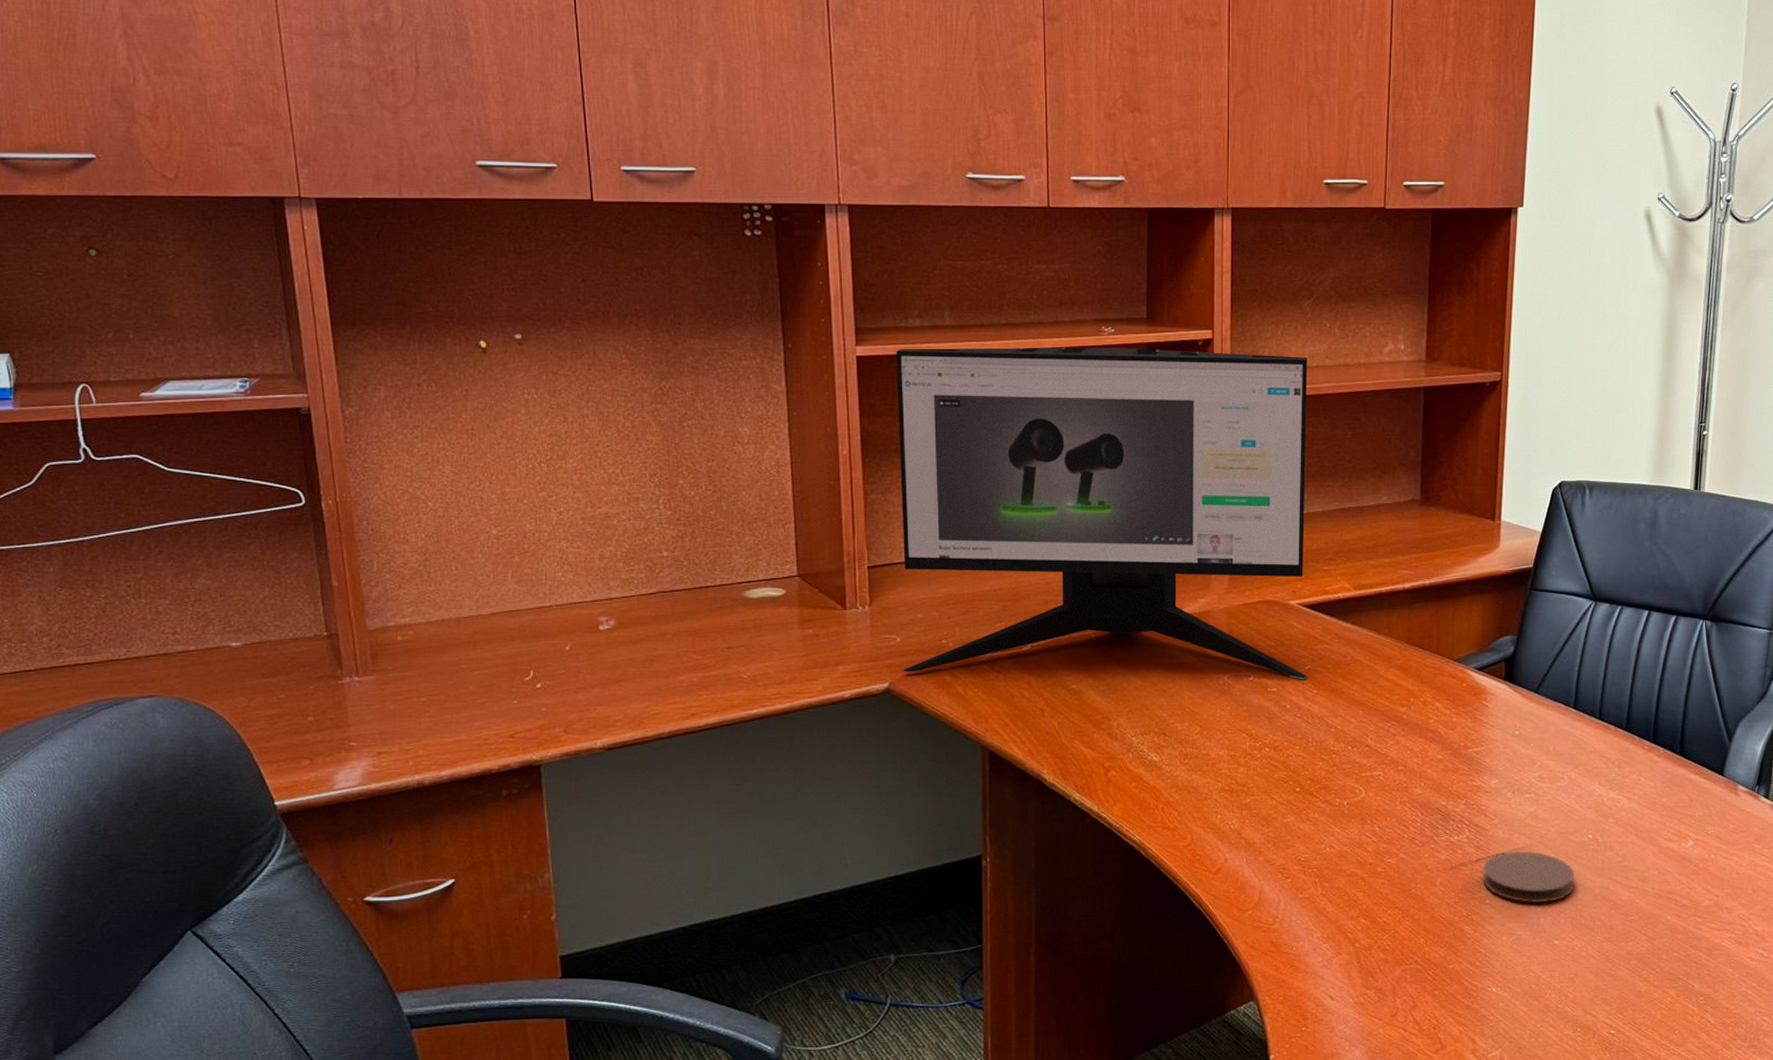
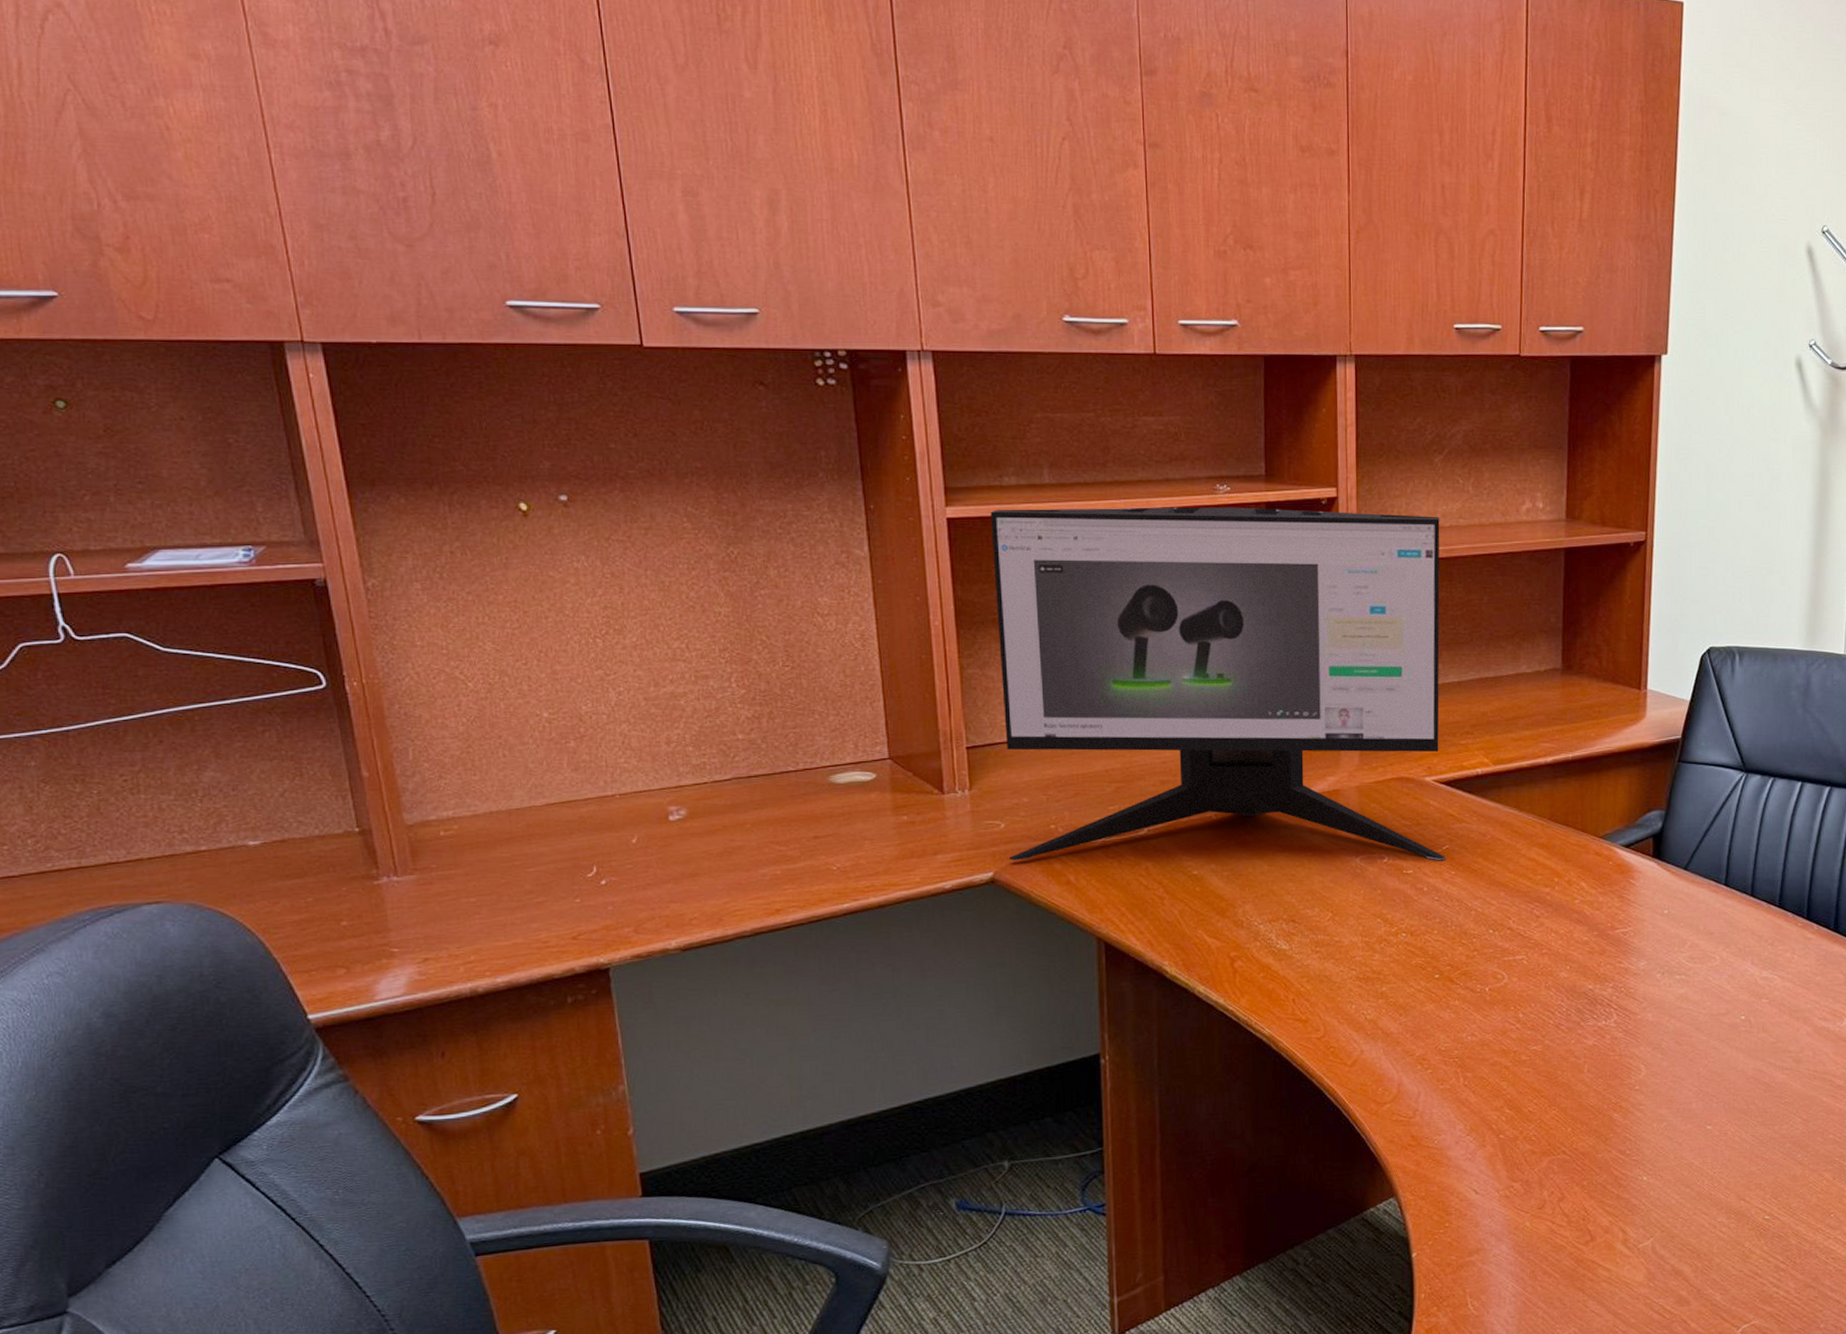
coaster: present [1483,851,1574,903] -> none [1632,1034,1727,1088]

